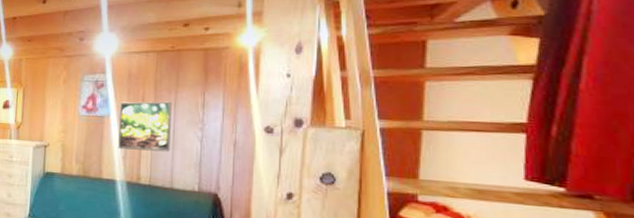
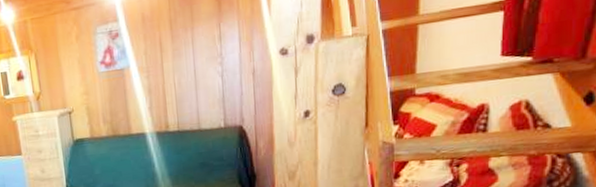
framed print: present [118,101,172,152] -> none [137,40,193,100]

